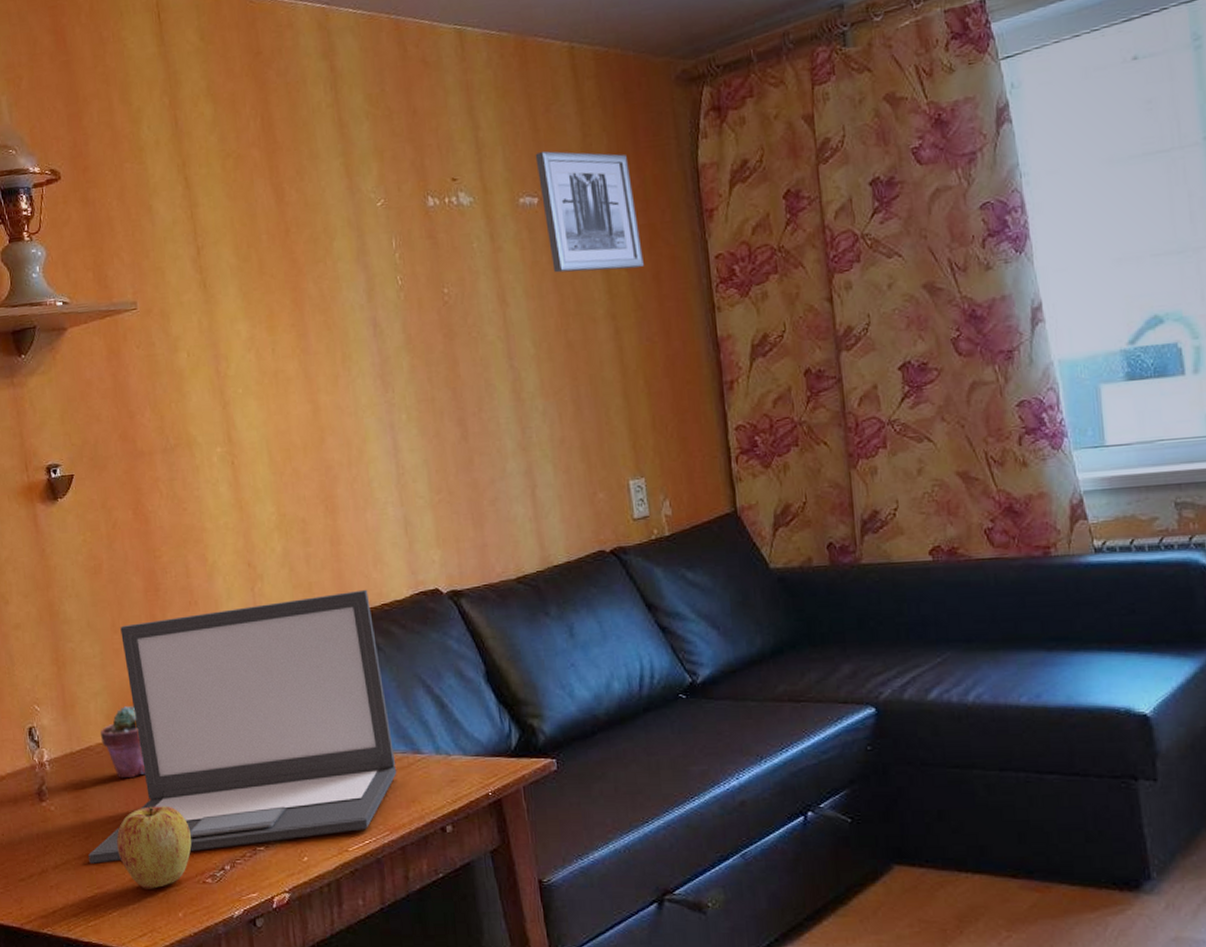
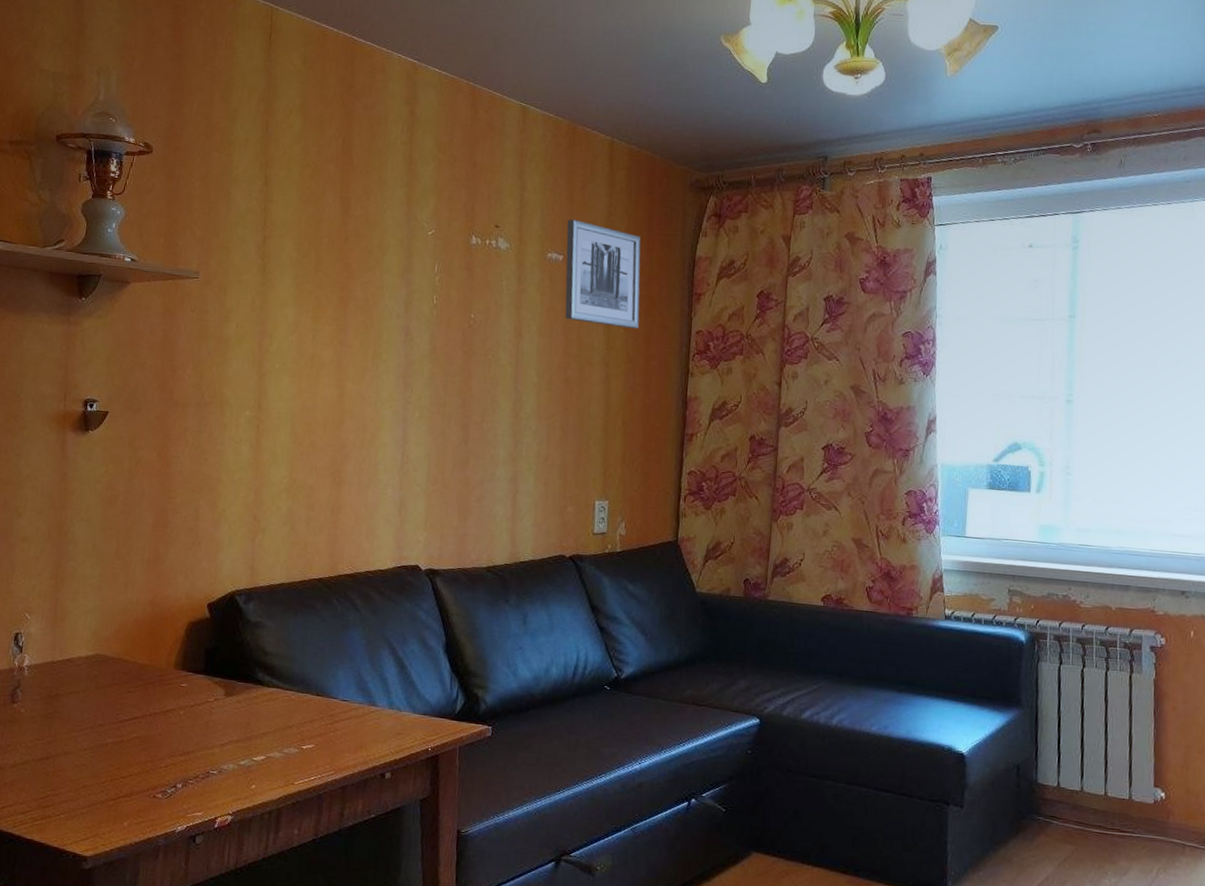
laptop: present [88,589,397,864] -> none [48,553,356,768]
potted succulent: present [101,705,145,778] -> none [83,625,122,692]
apple: present [116,806,192,889] -> none [77,720,152,797]

